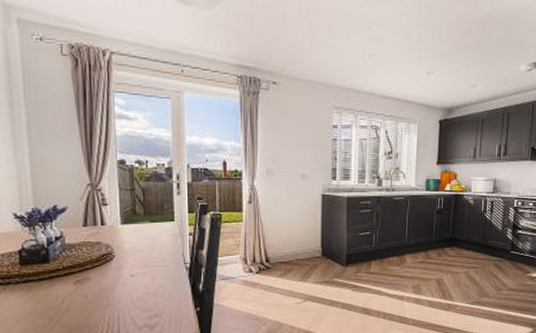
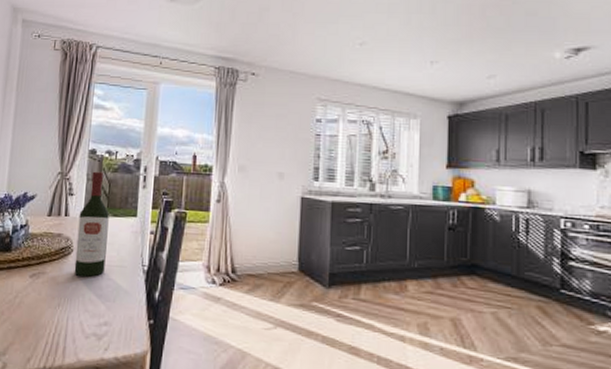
wine bottle: none [116,181,149,278] -> present [74,171,109,277]

